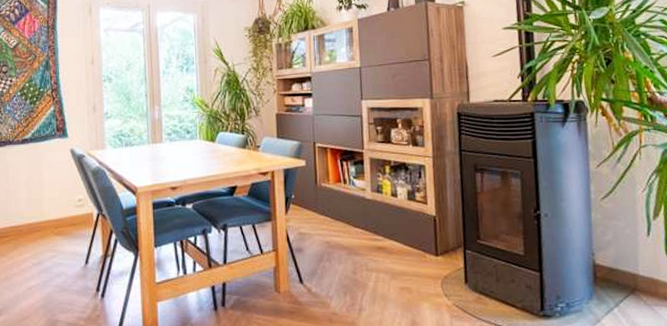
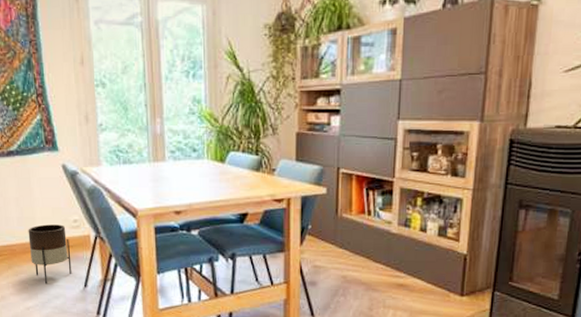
planter: none [35,204,74,263] -> present [28,224,72,284]

